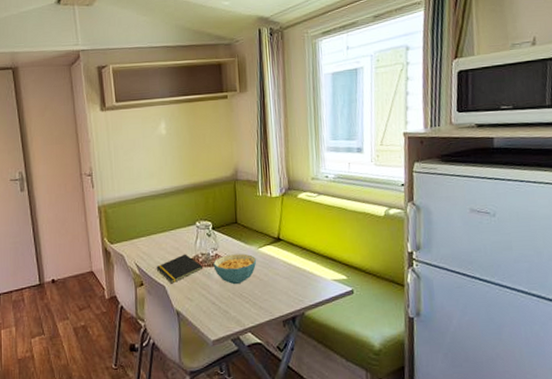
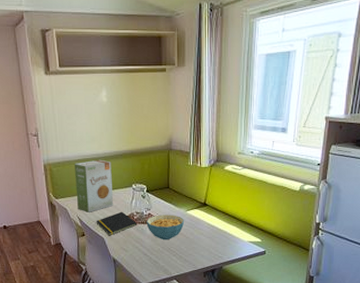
food box: none [132,196,176,258] -> present [75,159,114,212]

